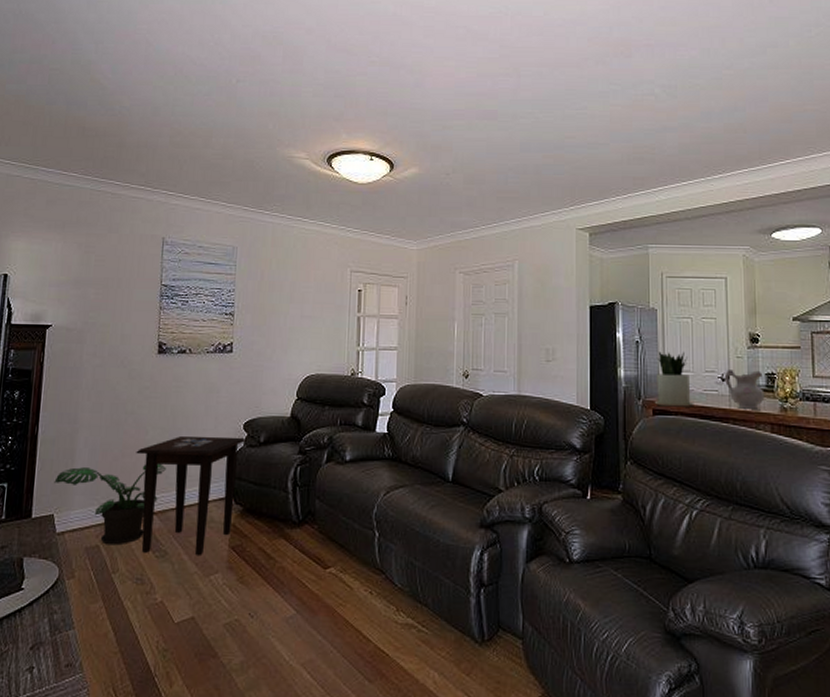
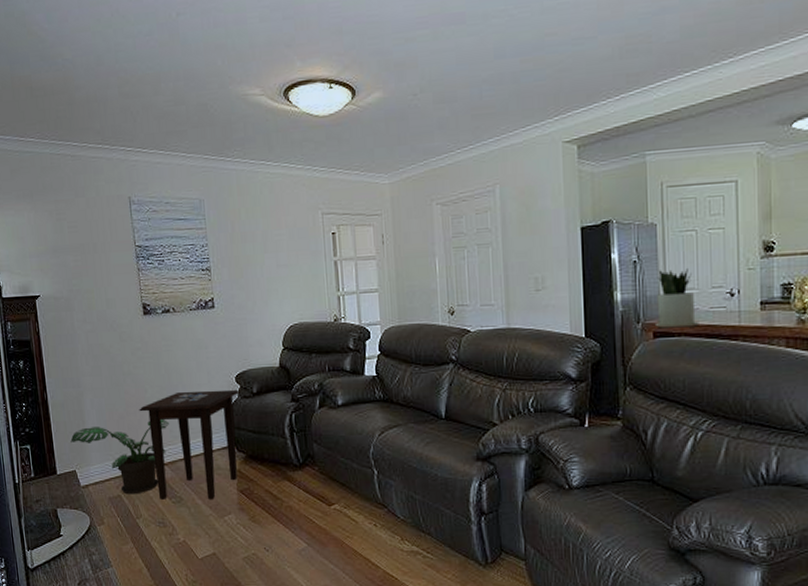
ceramic pitcher: present [724,370,765,409] -> none [733,281,780,324]

